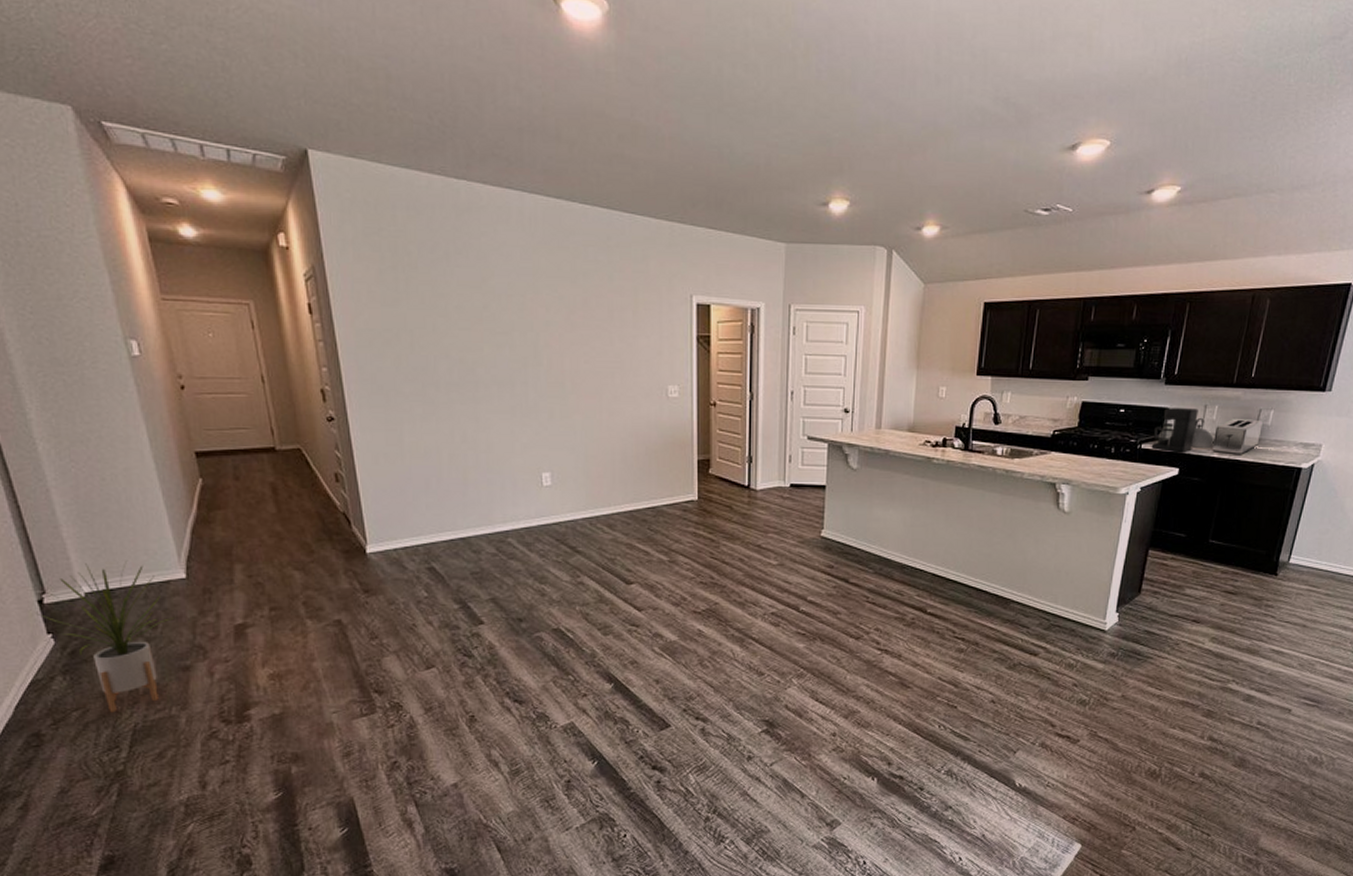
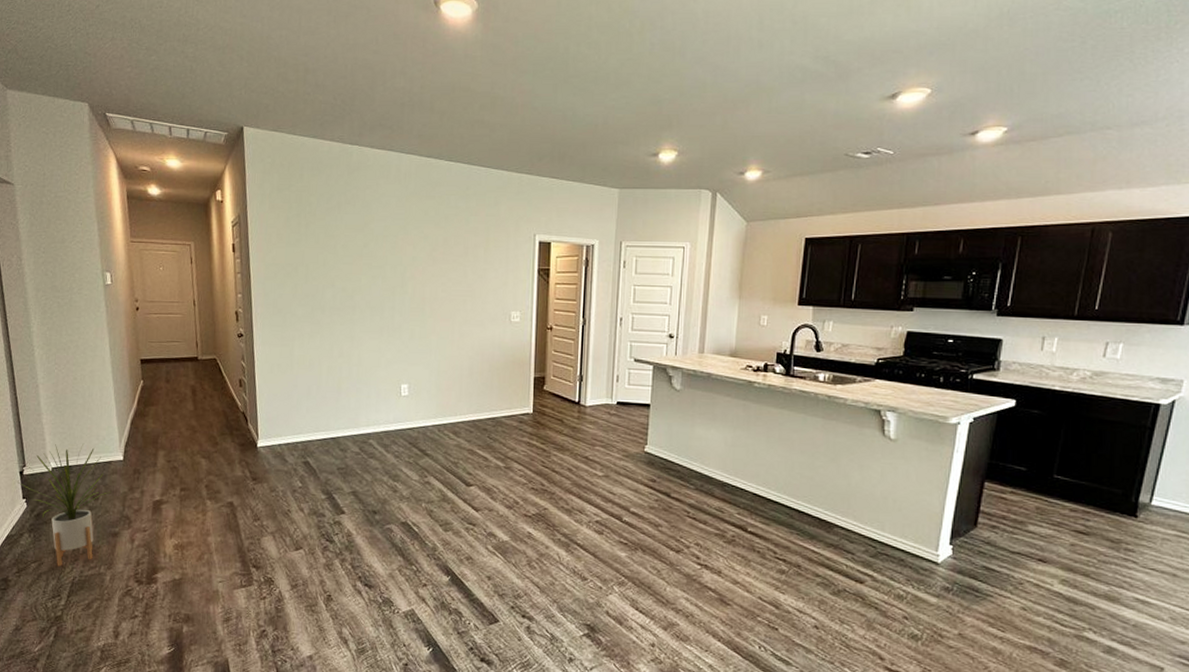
coffee maker: present [1151,407,1198,453] -> none [983,338,1036,385]
kettle: present [1191,417,1214,449] -> none [1029,349,1055,382]
toaster: present [1212,418,1263,455] -> none [1053,350,1110,389]

